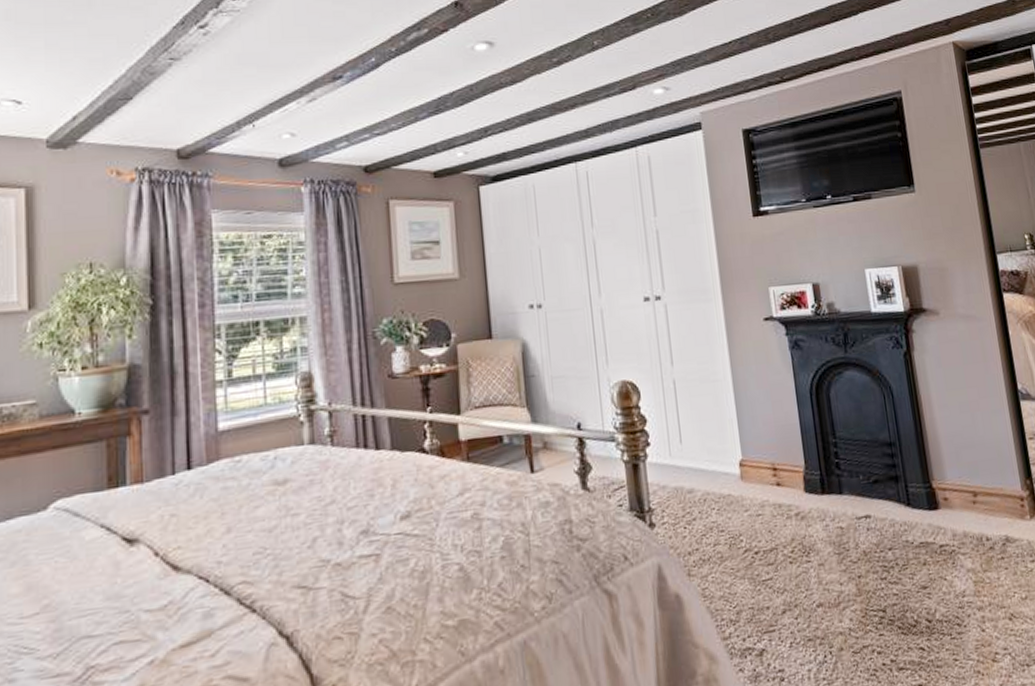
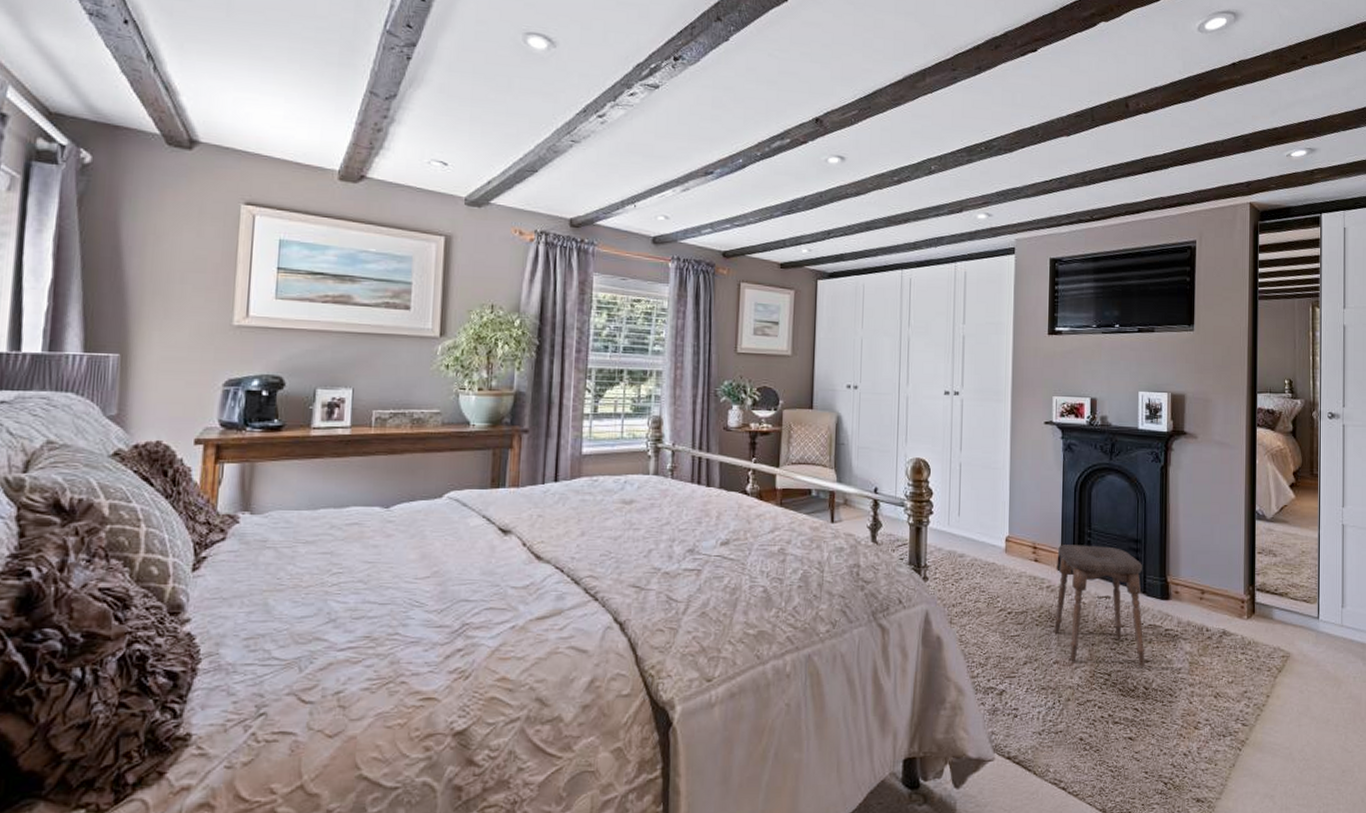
stool: none [802,455,924,602] -> present [1054,545,1145,667]

